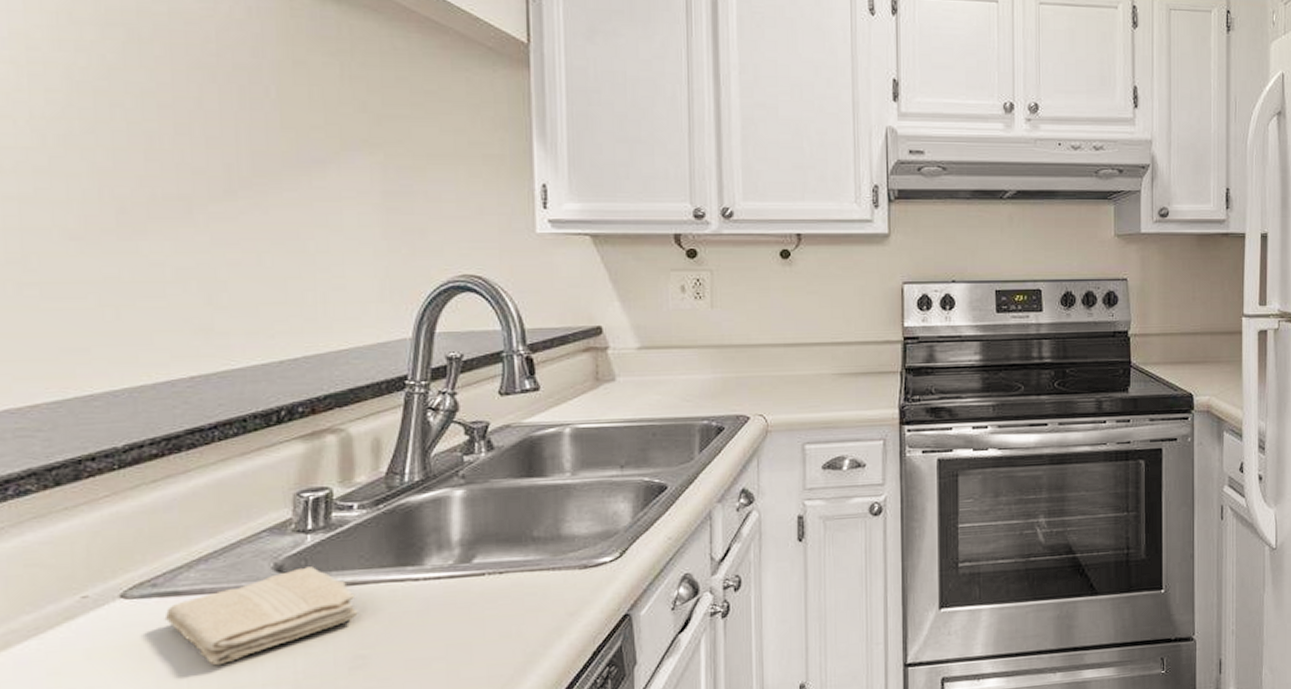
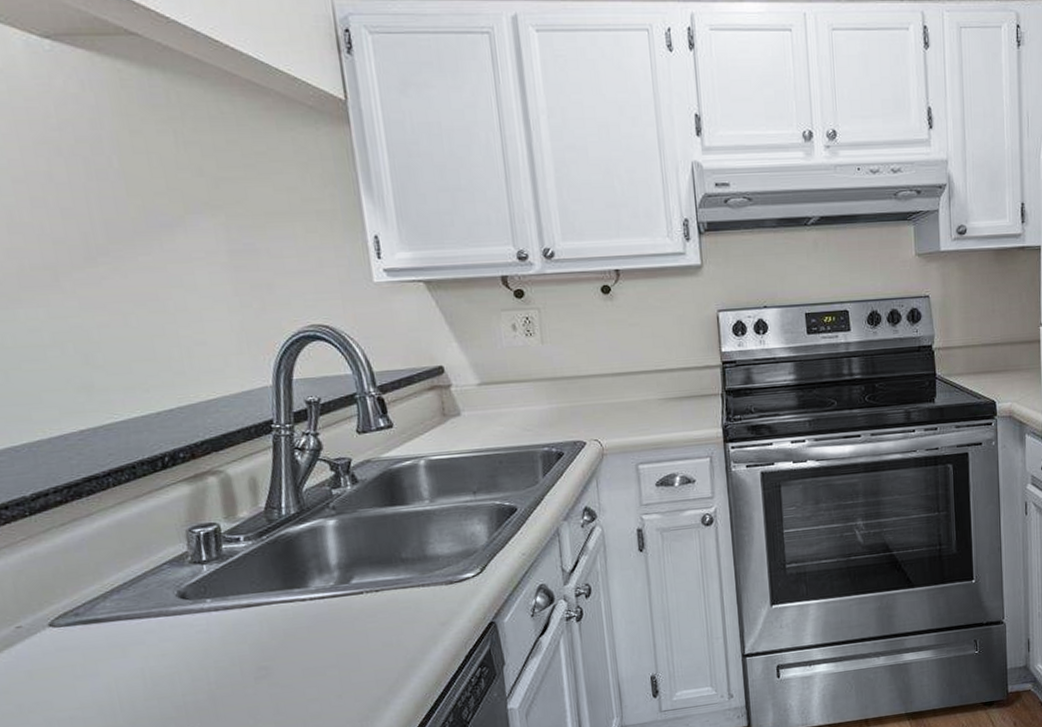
washcloth: present [164,567,358,666] -> none [90,593,257,681]

